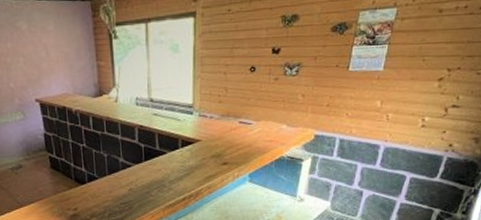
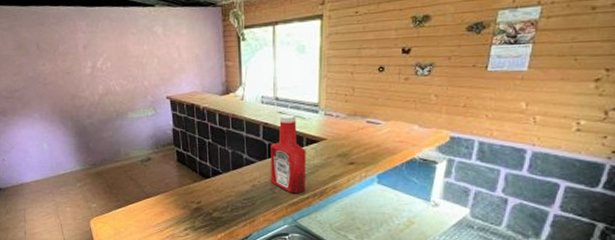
ketchup bottle: none [146,116,182,196] -> present [271,114,307,194]

